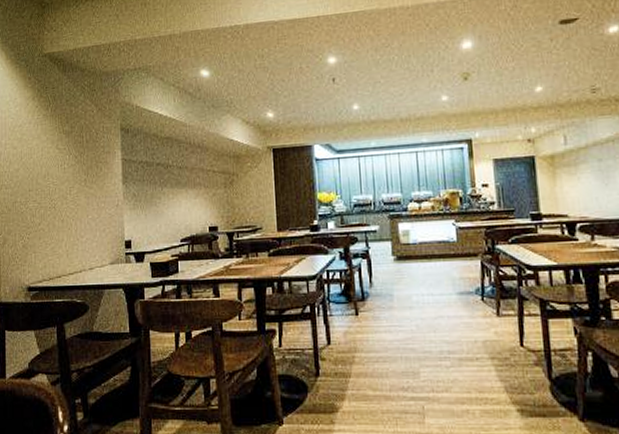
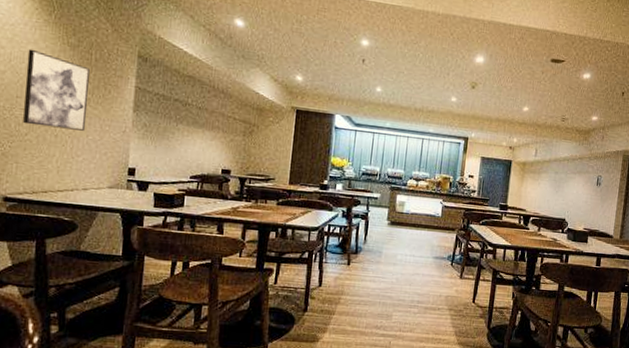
wall art: none [34,144,85,215] -> present [23,49,90,131]

